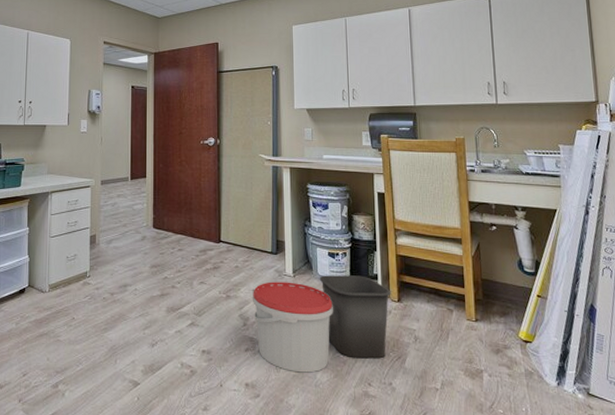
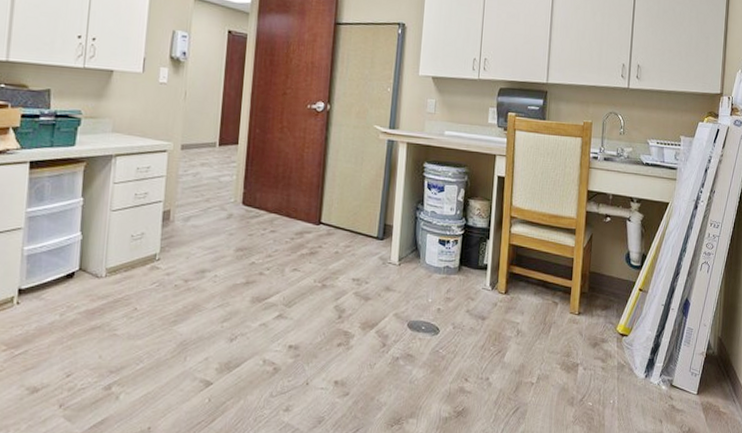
bucket: present [253,281,333,373] -> none [351,270,438,369]
waste bin: present [319,275,391,359] -> none [426,264,499,353]

